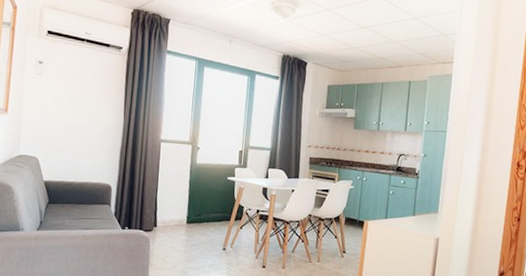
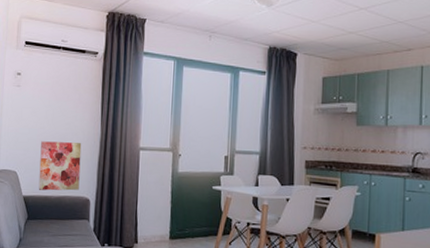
wall art: none [60,129,104,178] -> present [38,141,82,191]

